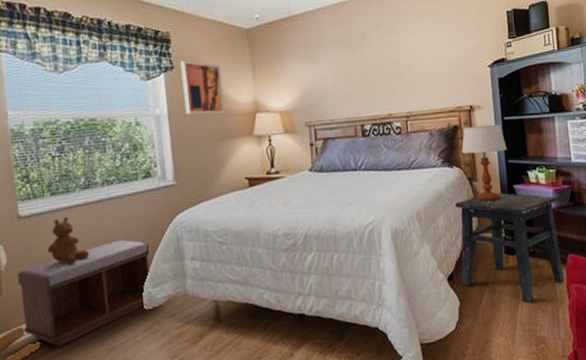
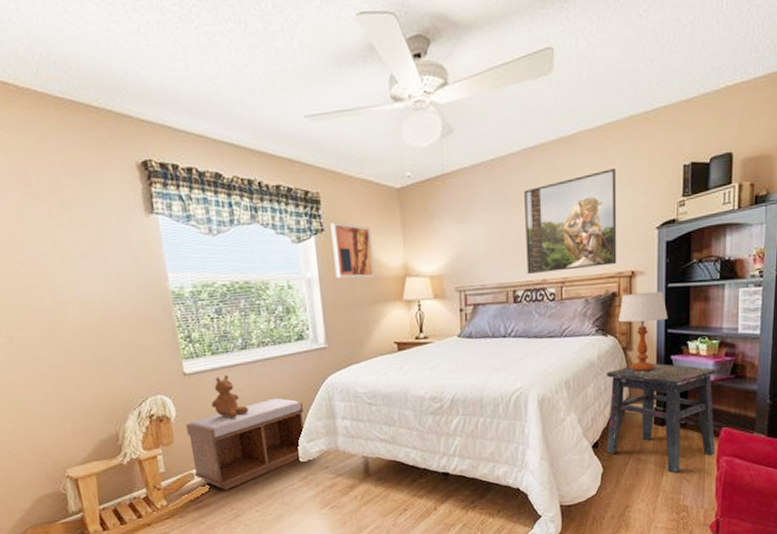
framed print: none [366,12,456,110] -> present [524,167,617,275]

